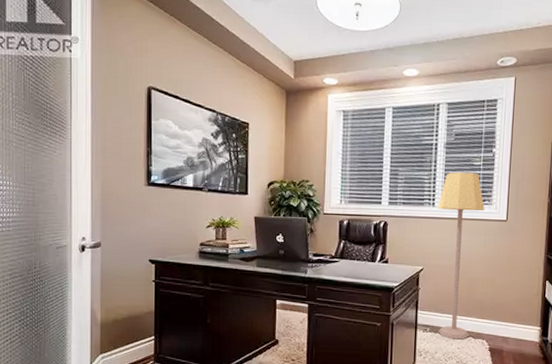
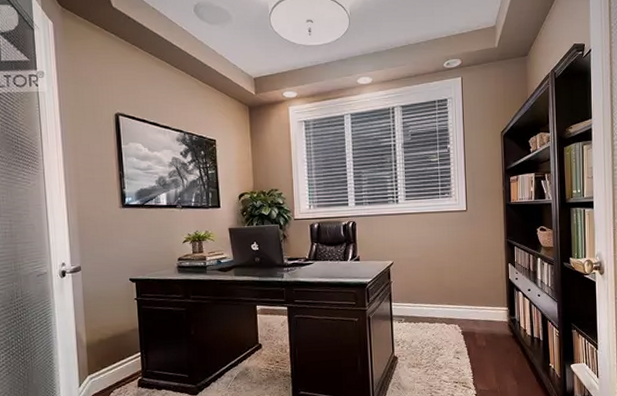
lamp: present [438,172,485,340] -> none [401,168,445,327]

